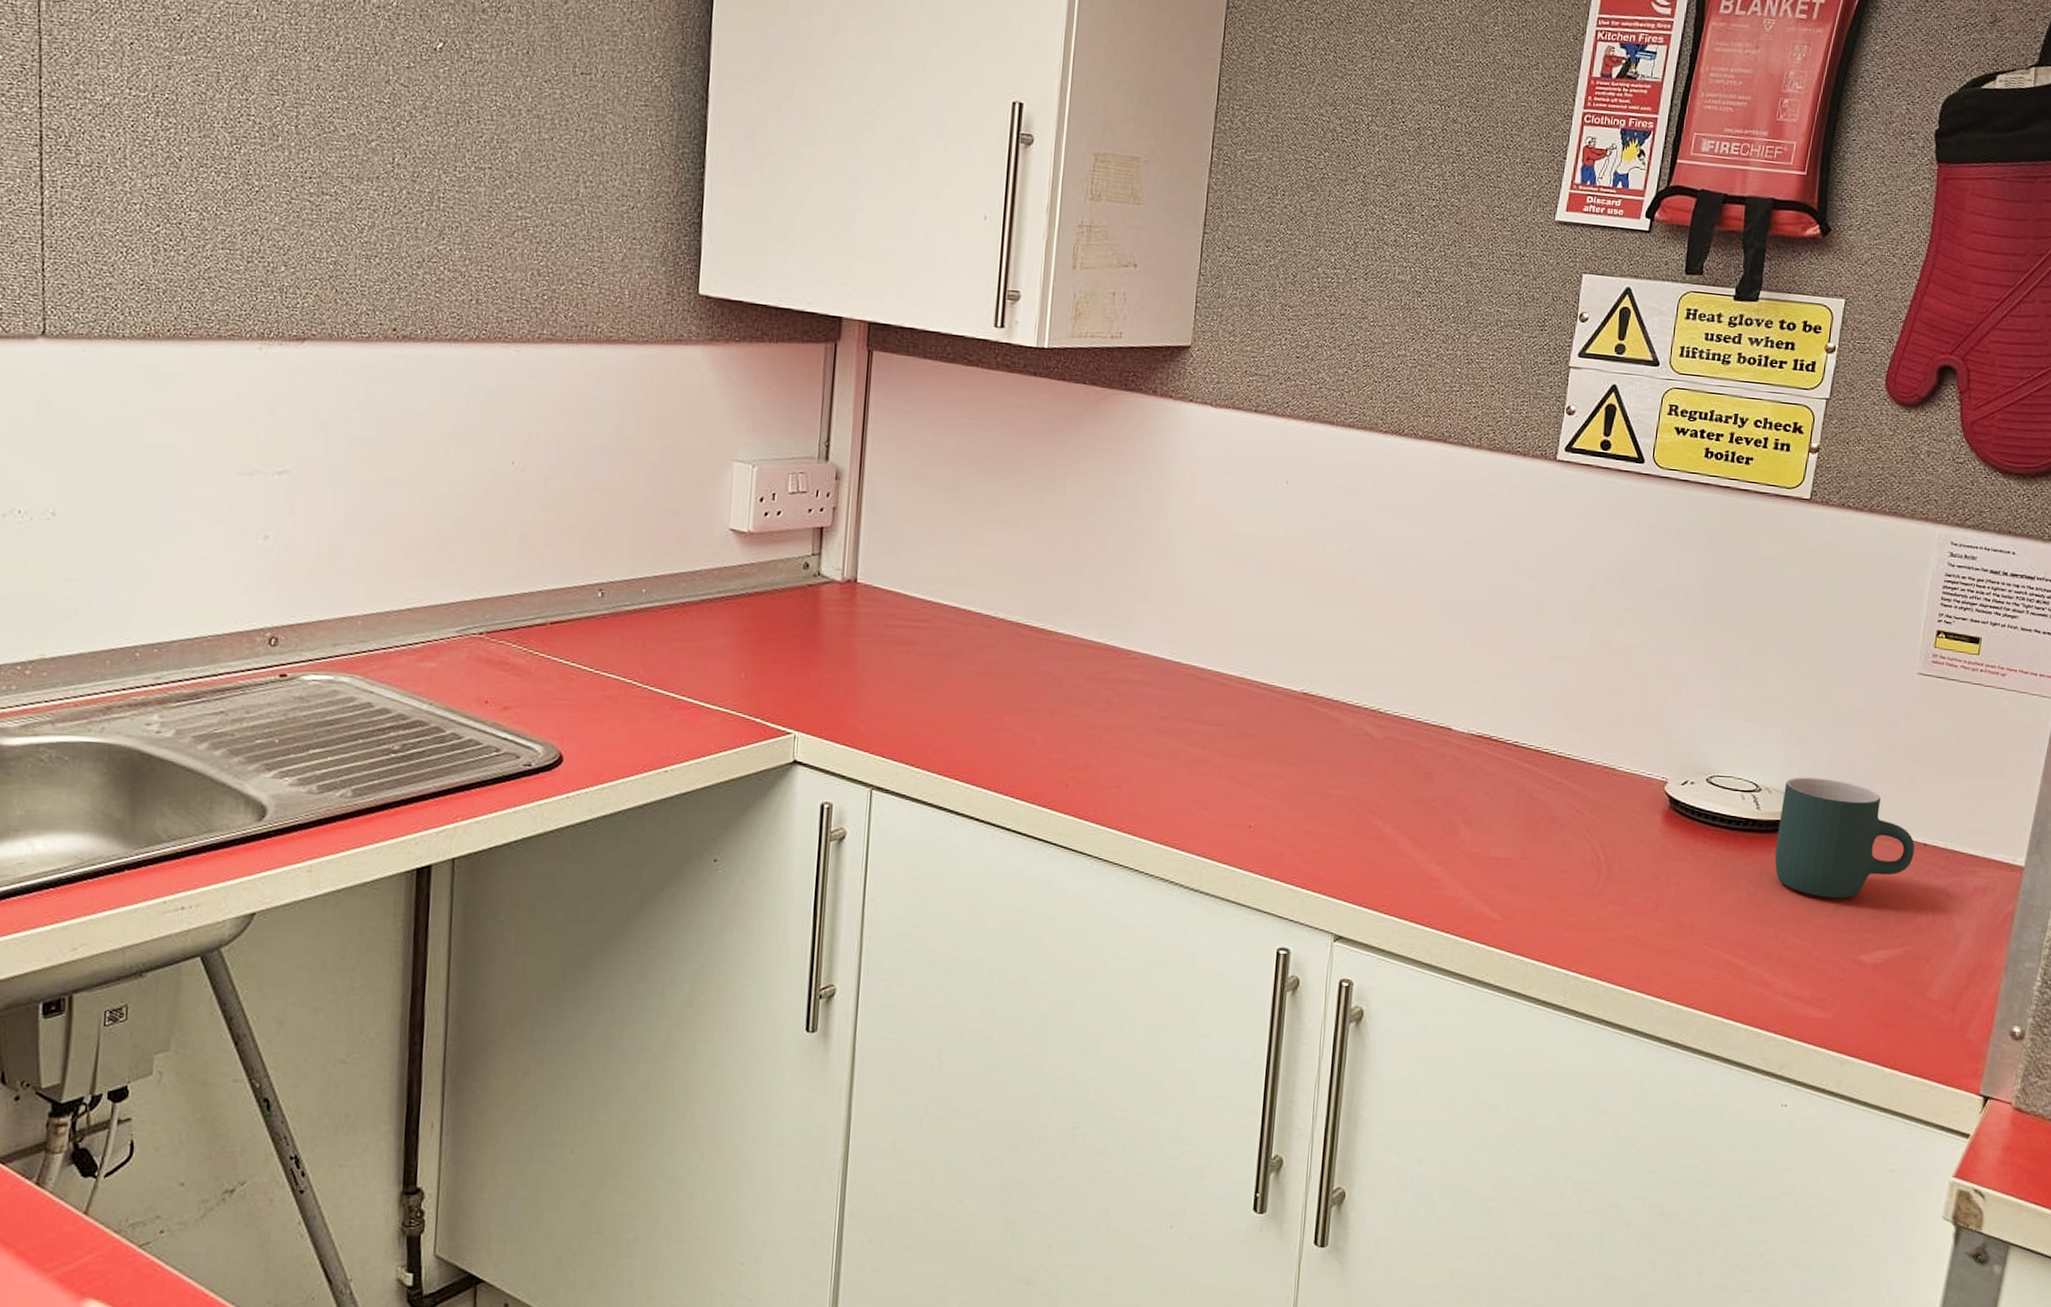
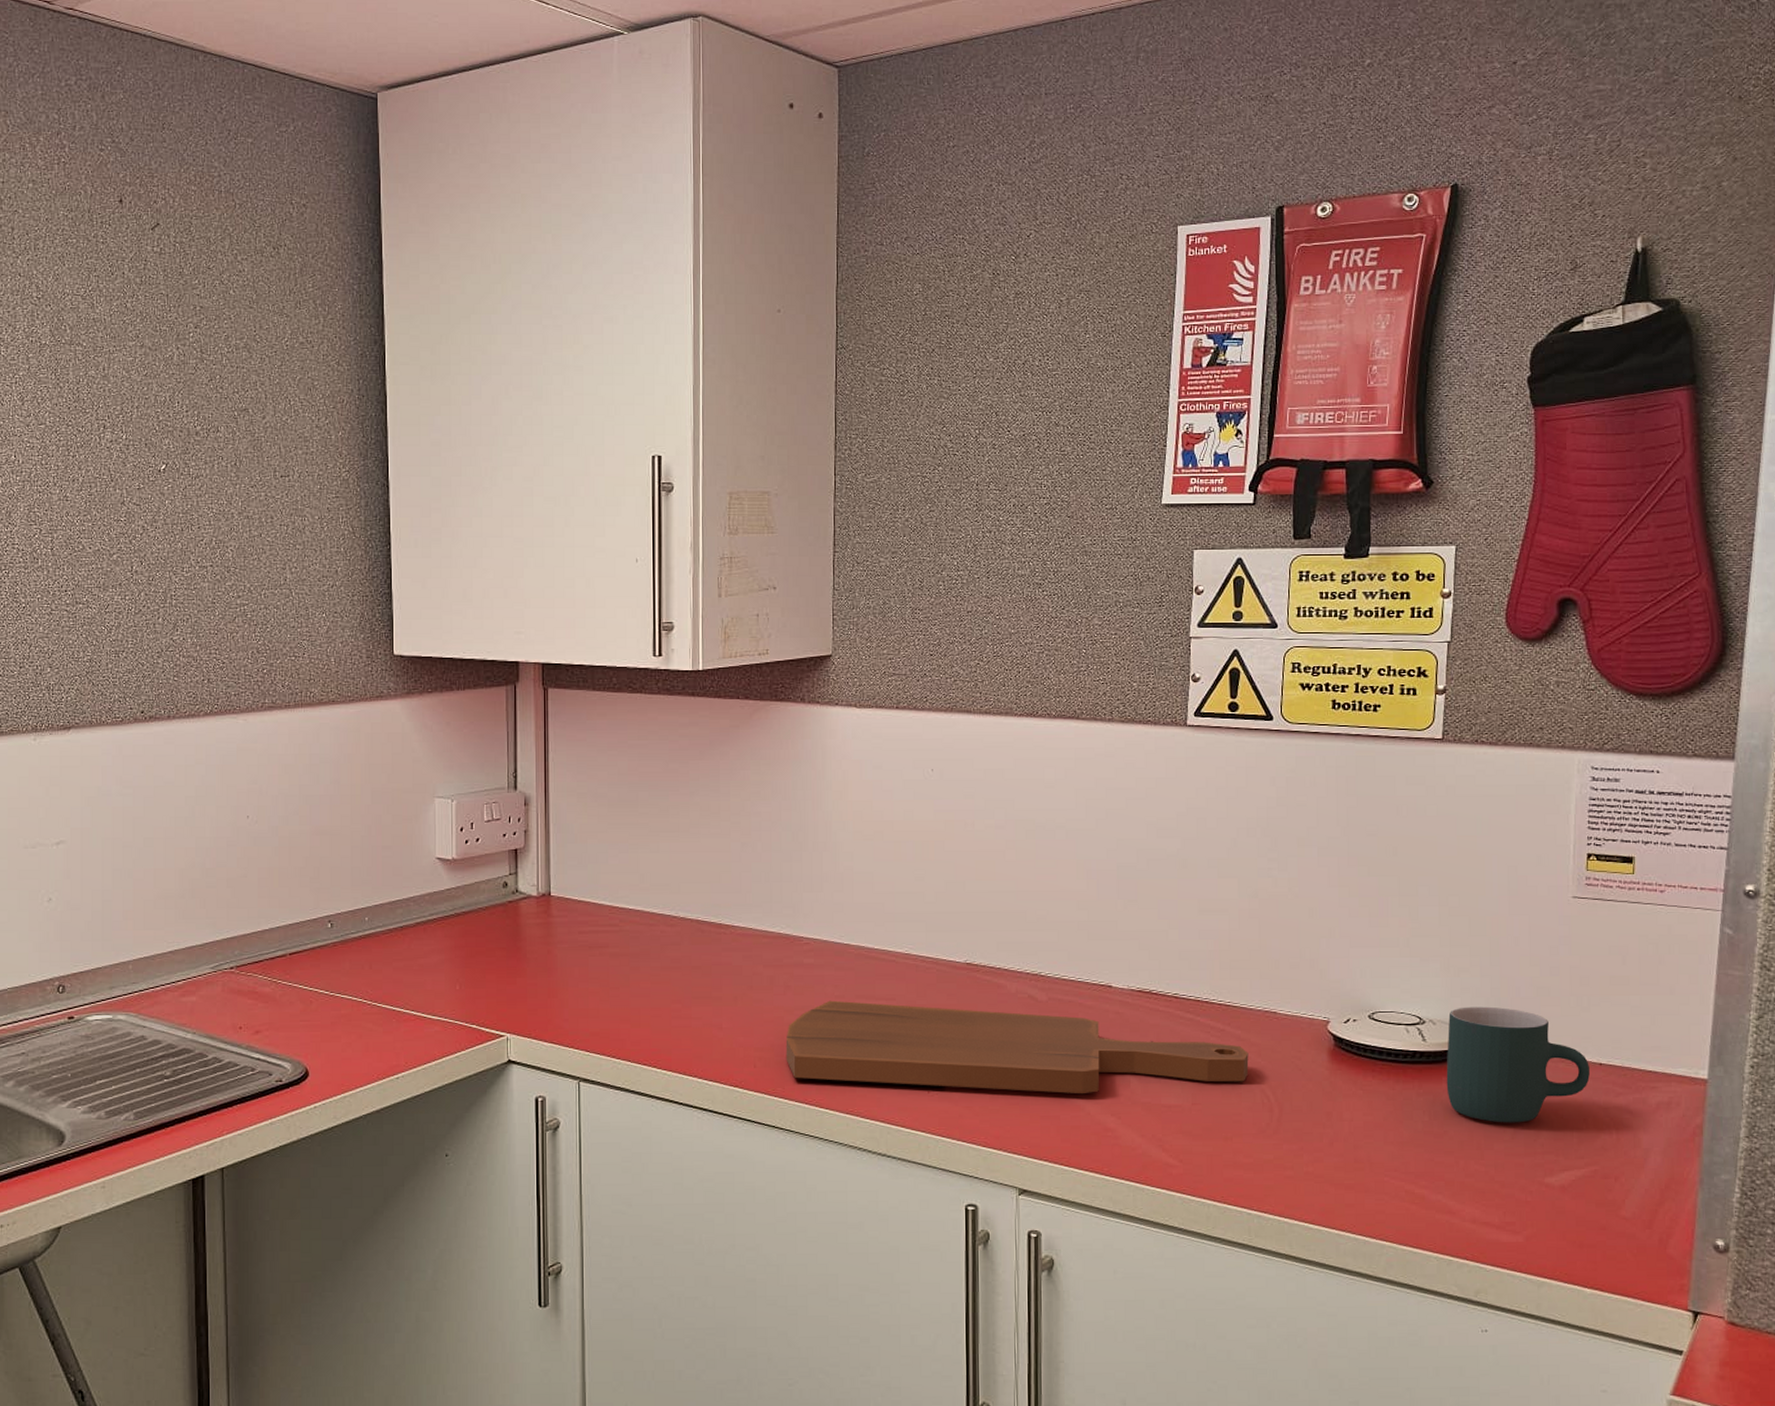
cutting board: none [1101,721,1583,840] -> present [785,1000,1249,1093]

